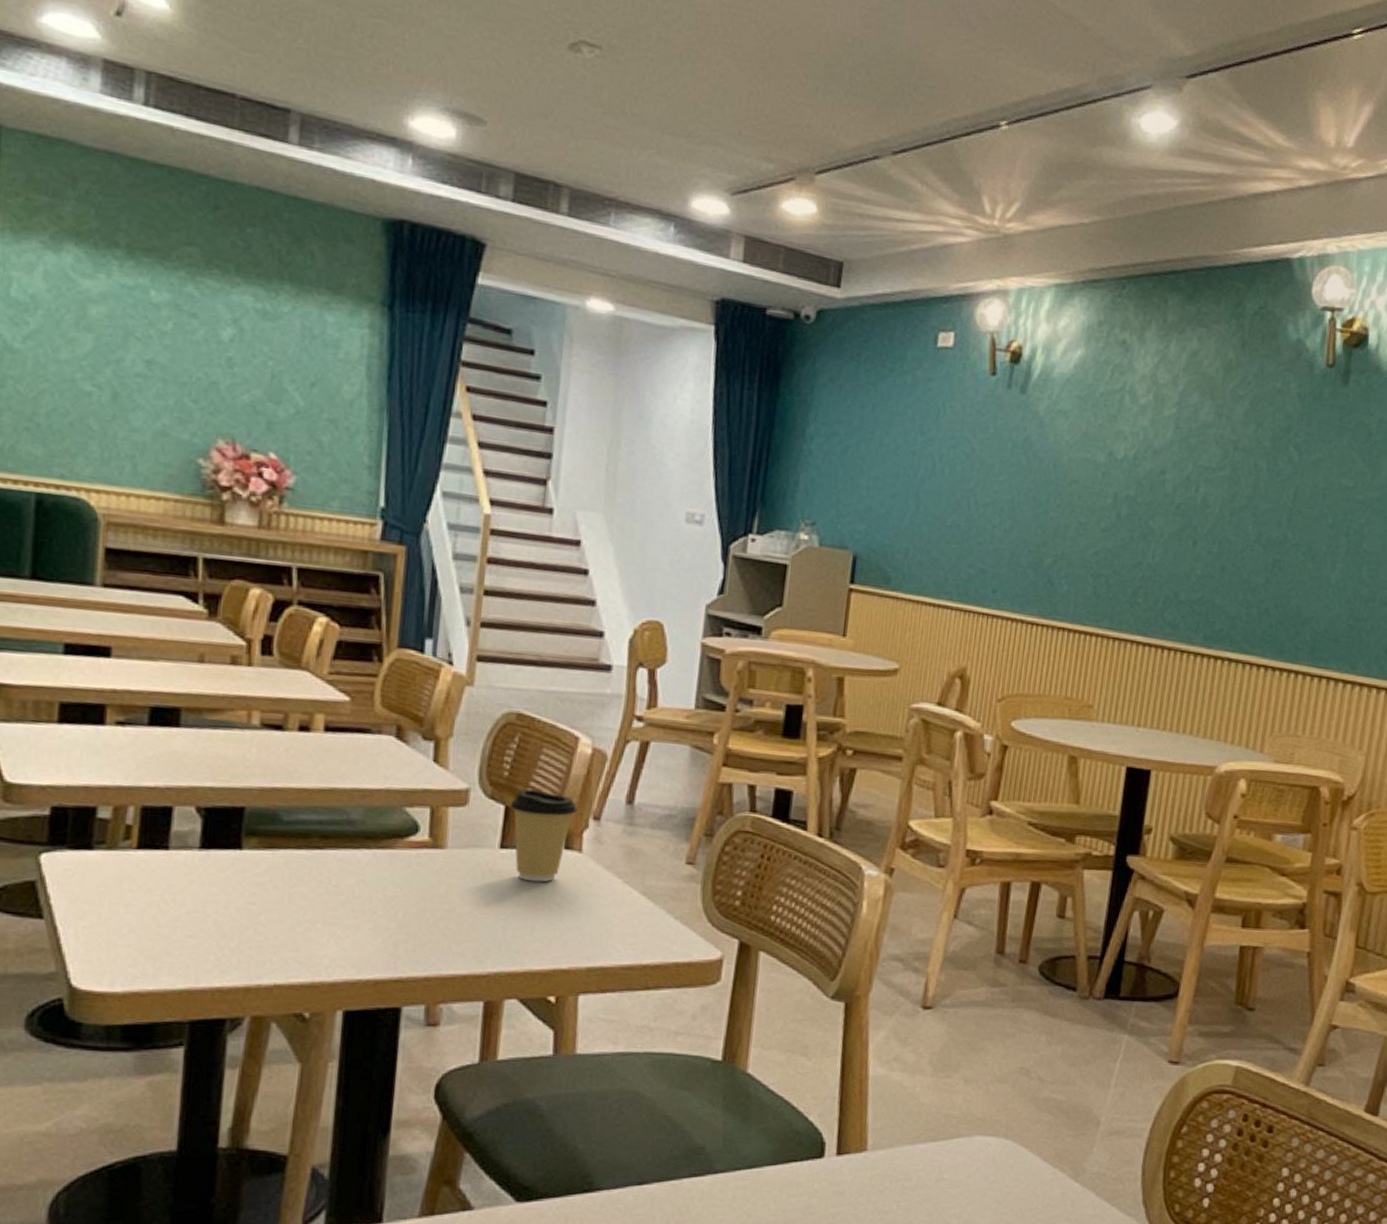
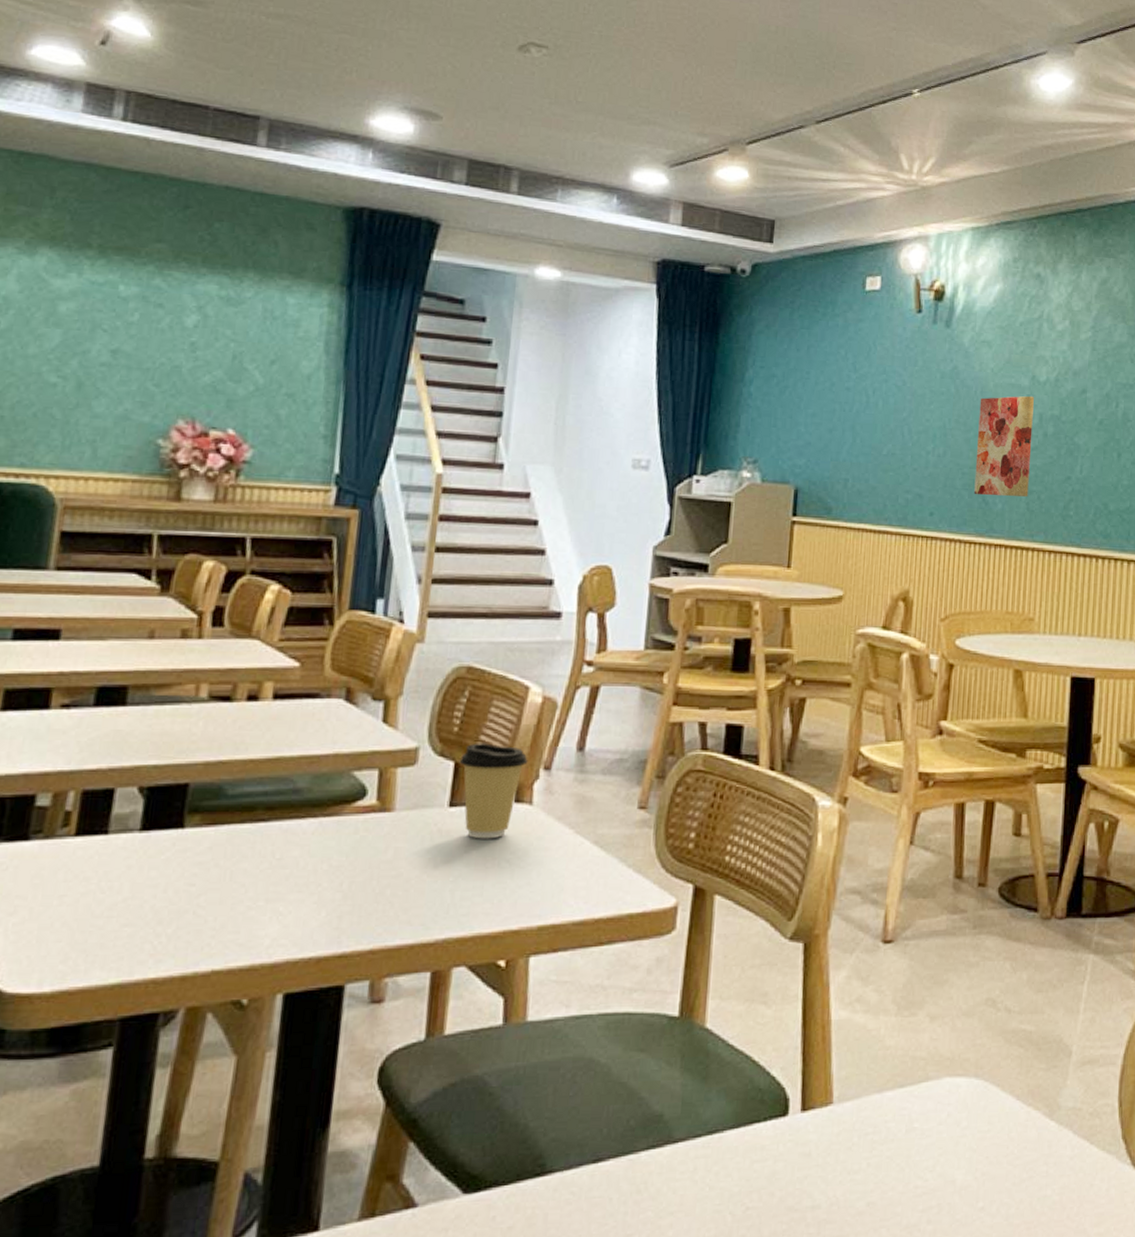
wall art: none [1040,472,1109,580] -> present [974,396,1034,497]

